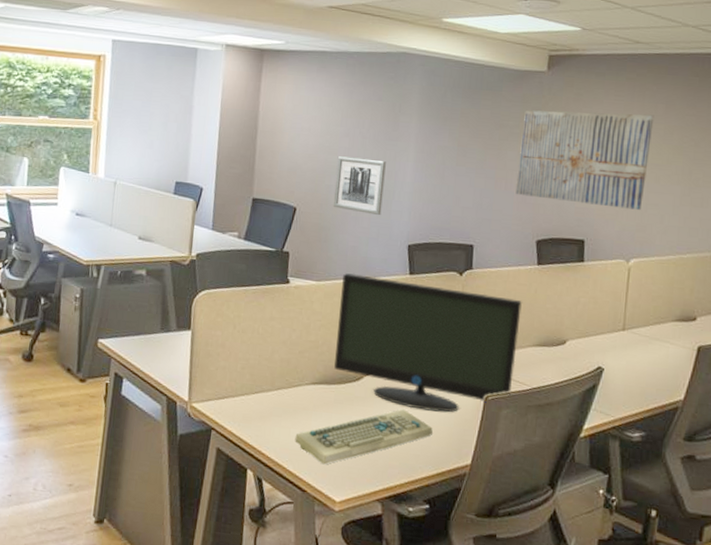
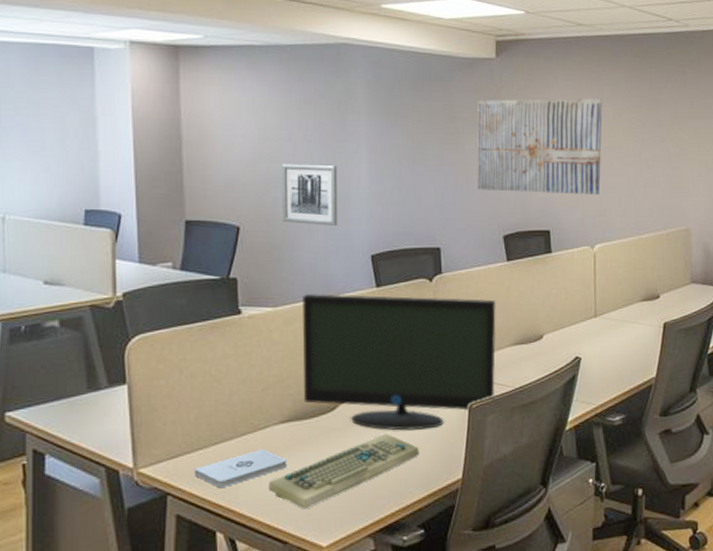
notepad: none [235,404,313,432] -> present [194,449,287,487]

